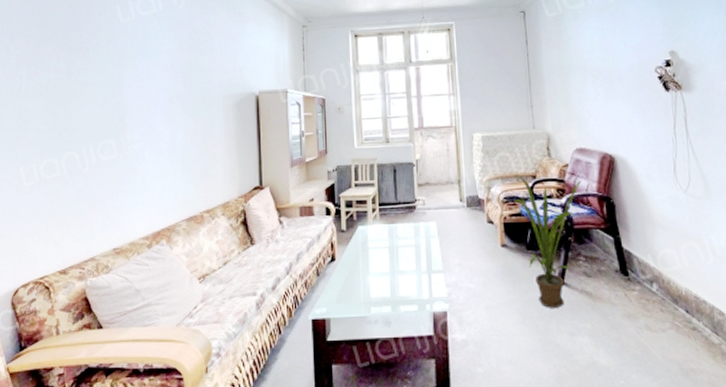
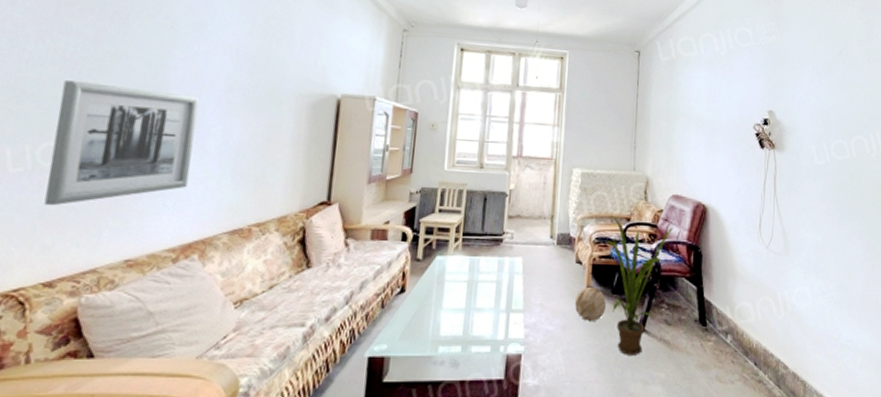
wall art: none [50,107,150,210] -> present [44,80,200,206]
decorative ball: none [491,244,523,277] -> present [574,286,607,321]

